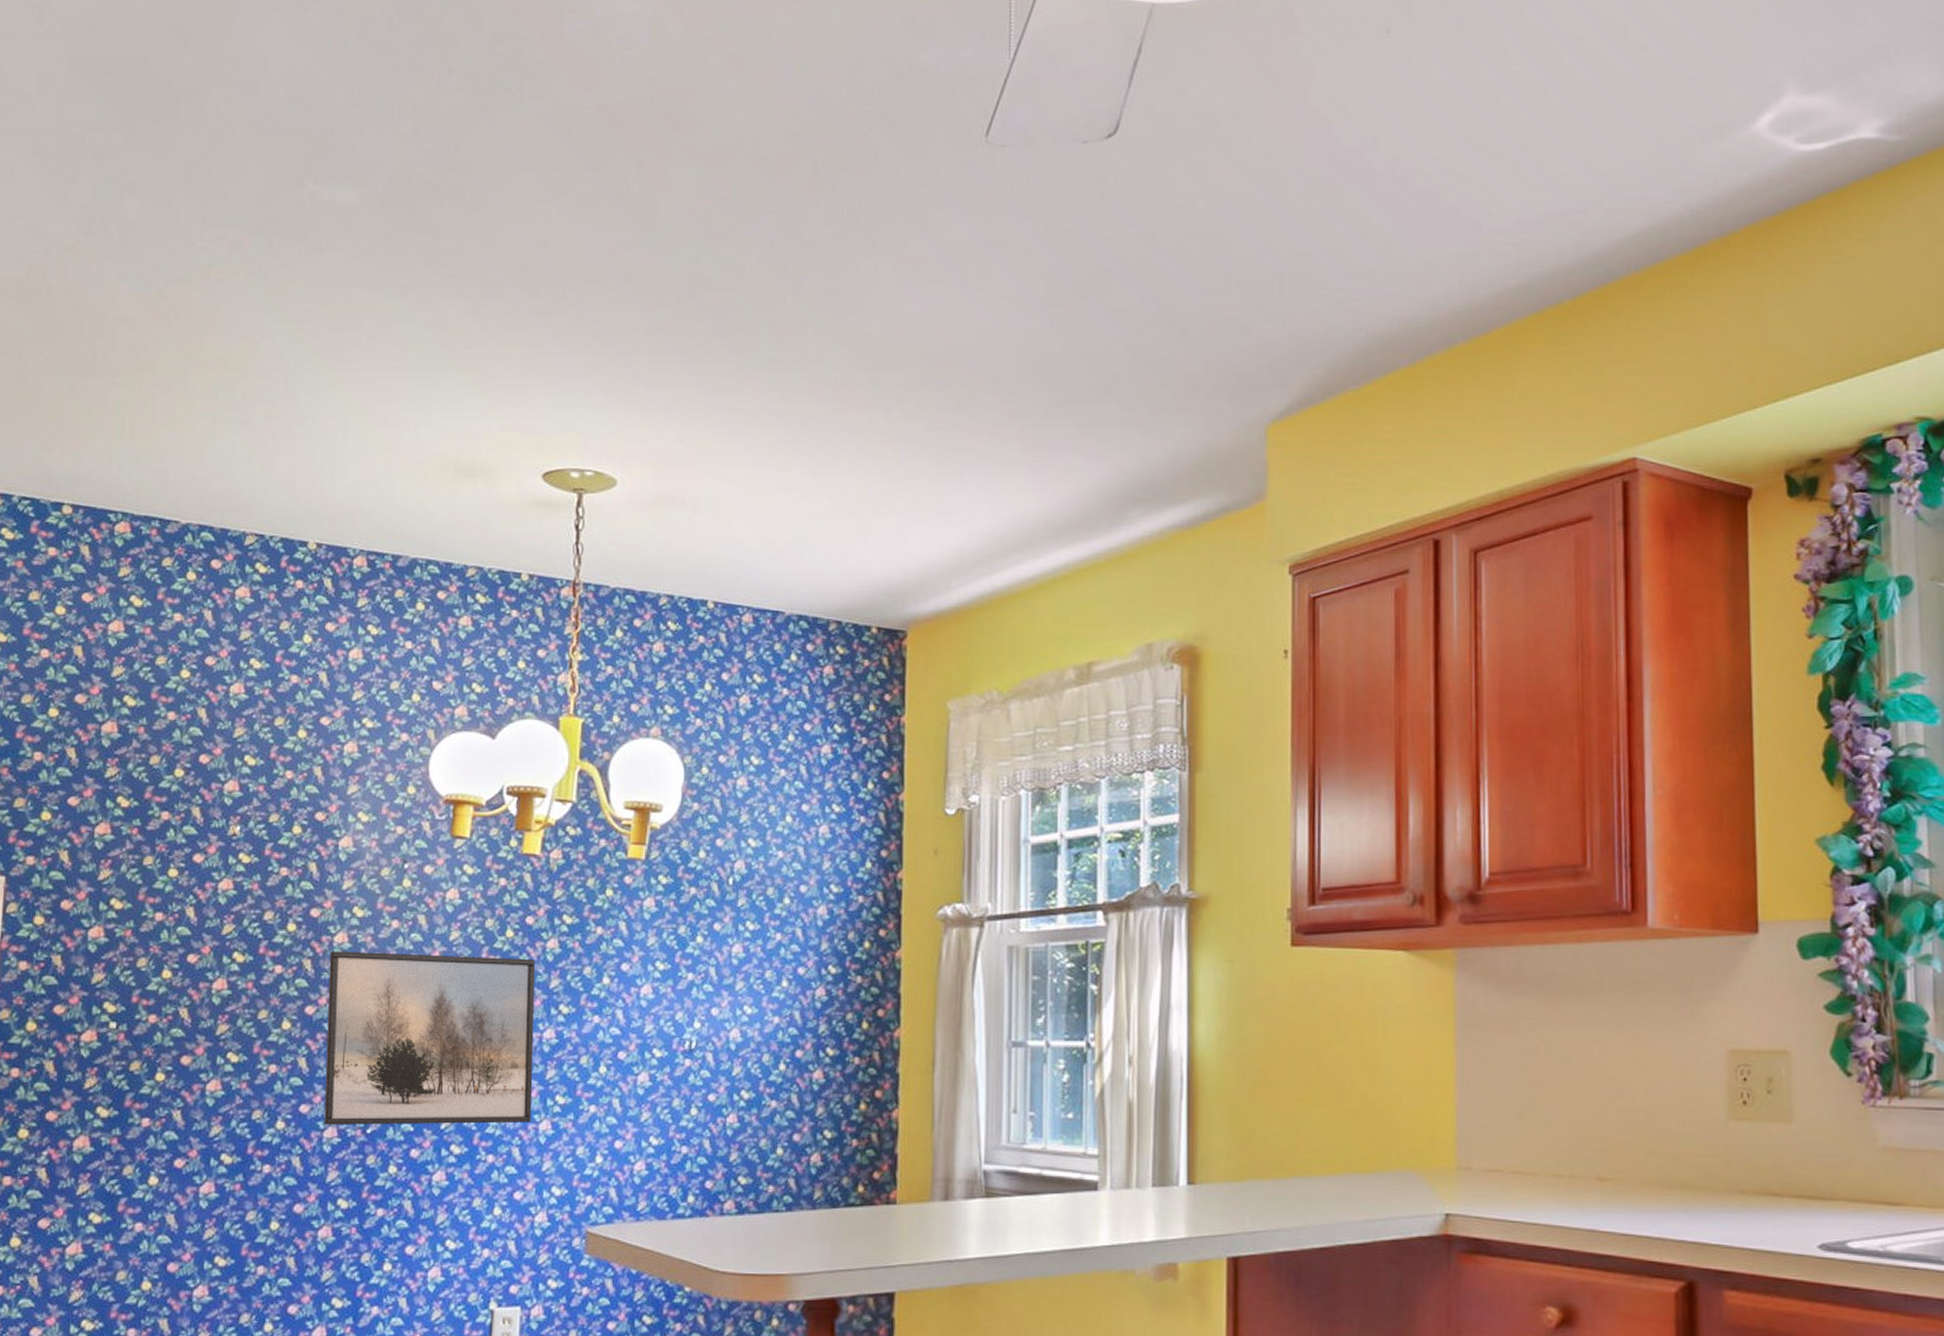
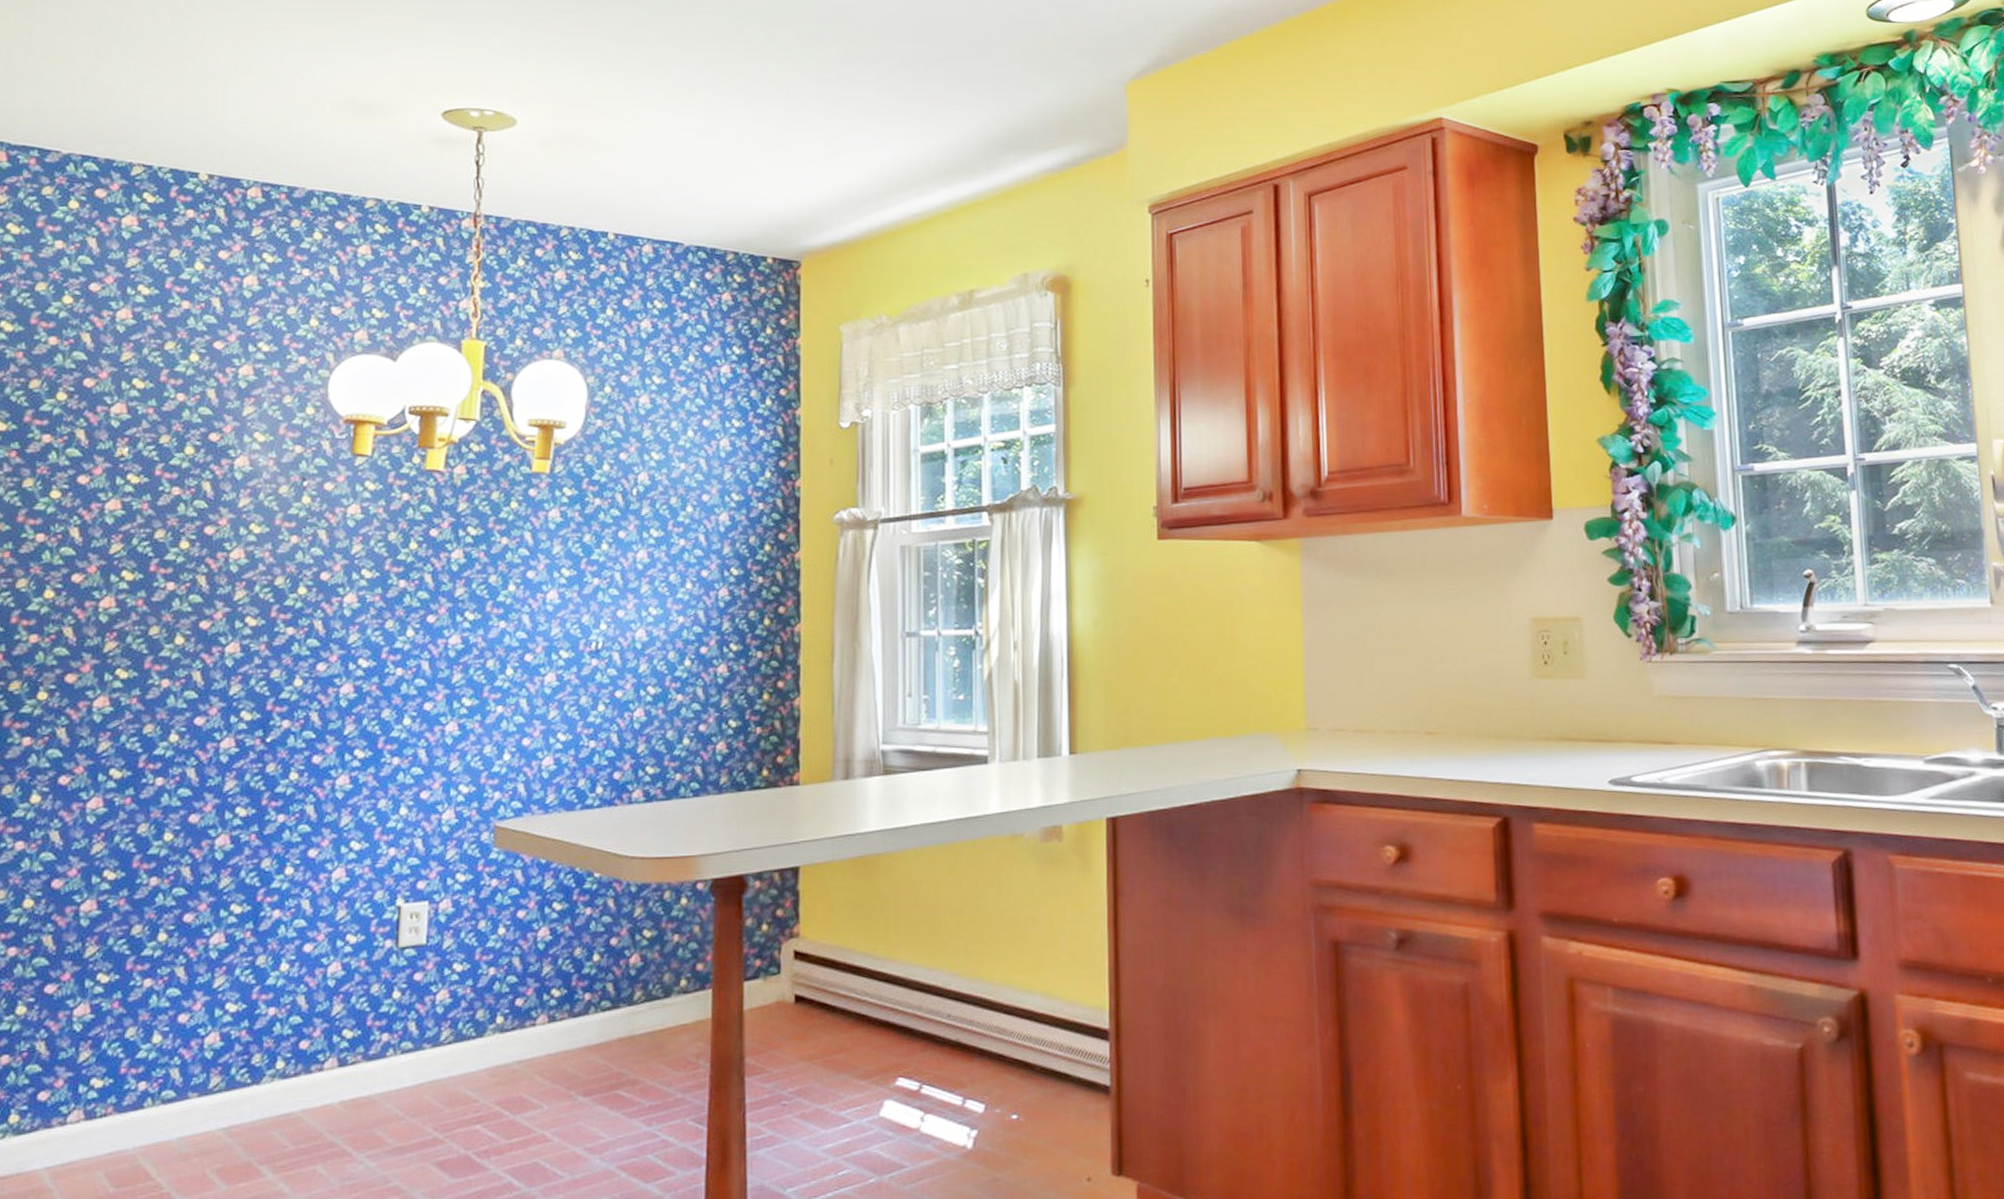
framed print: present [323,951,536,1125] -> none [220,566,441,736]

